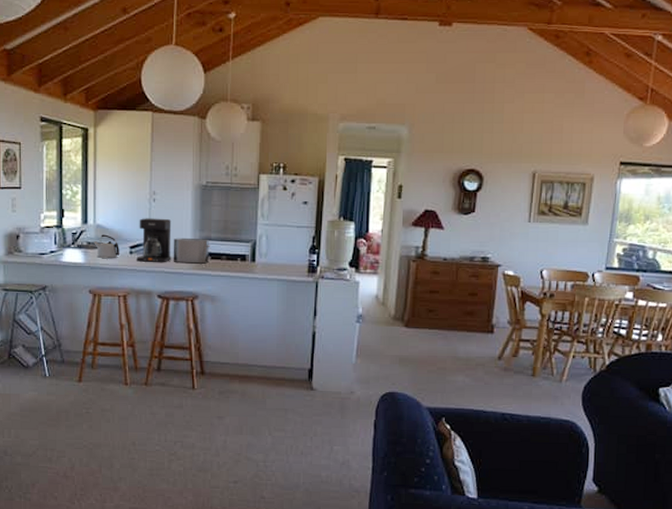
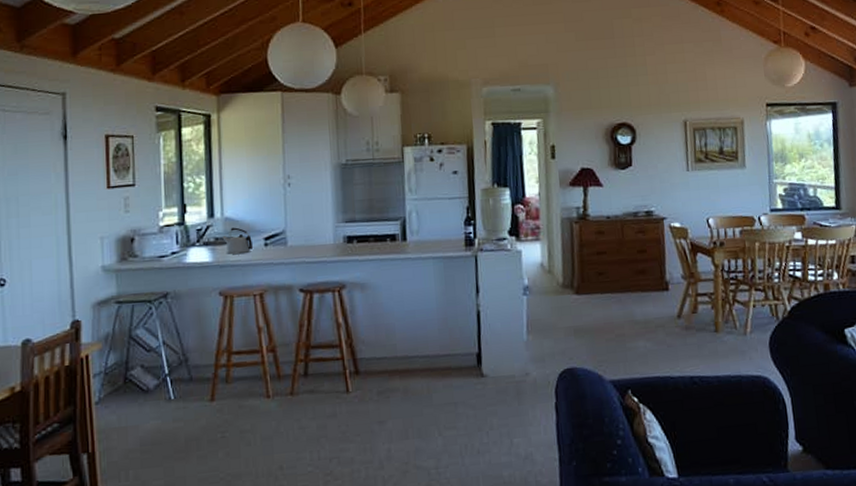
coffee maker: present [137,218,172,263] -> none [273,203,313,254]
toaster: present [173,237,210,265] -> none [314,221,355,252]

